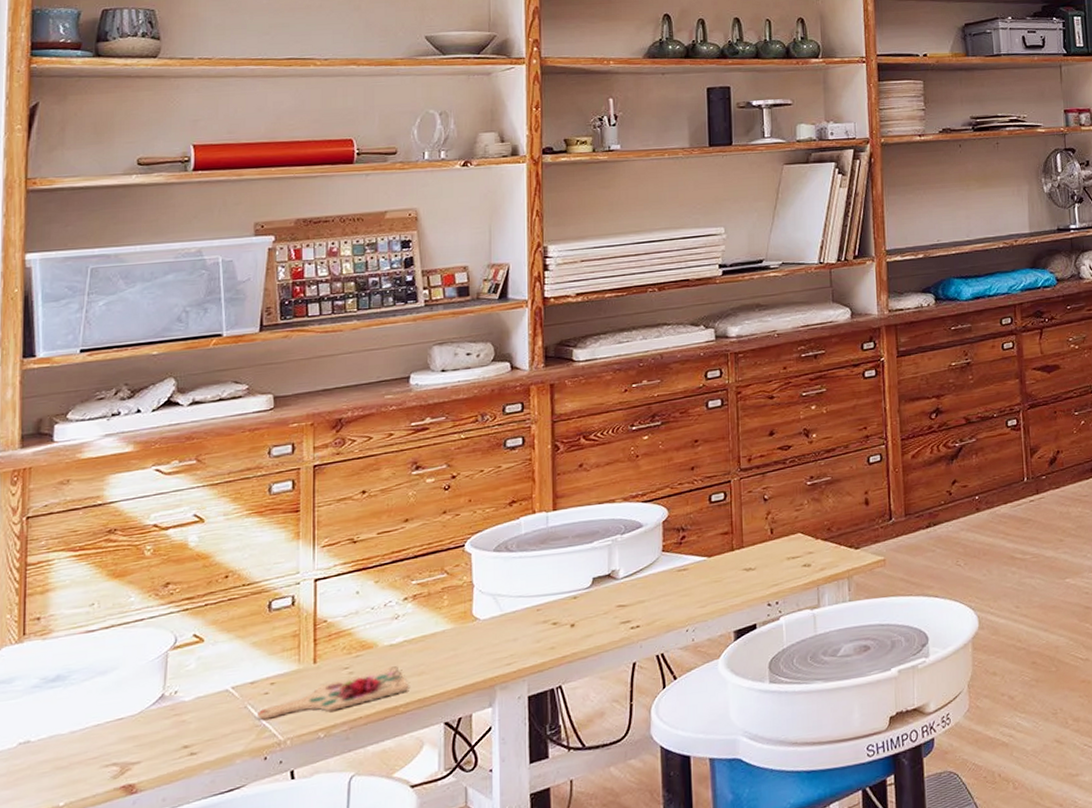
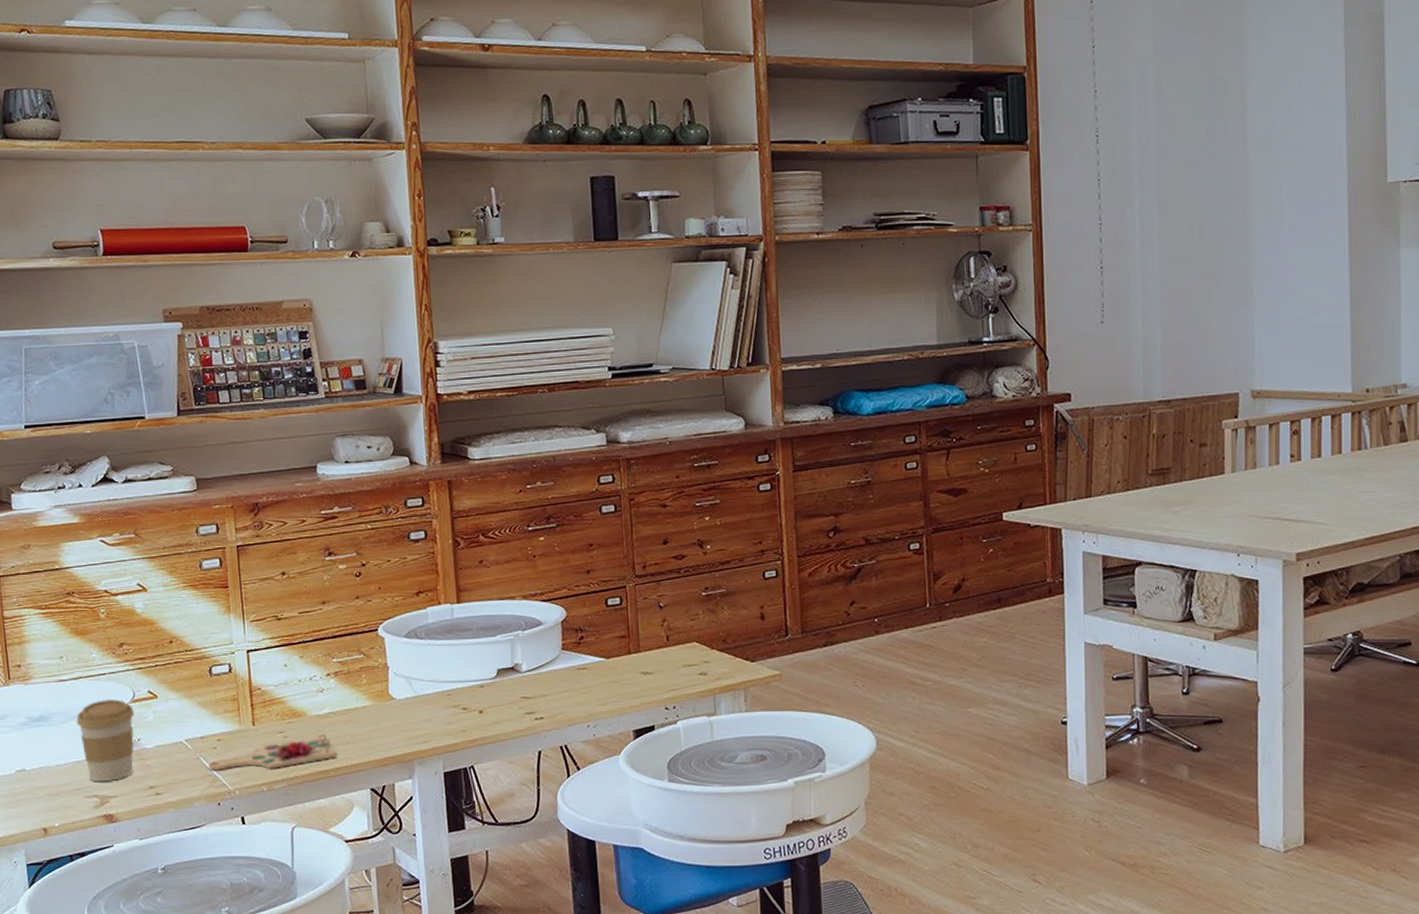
coffee cup: none [102,647,173,747] -> present [76,698,134,782]

